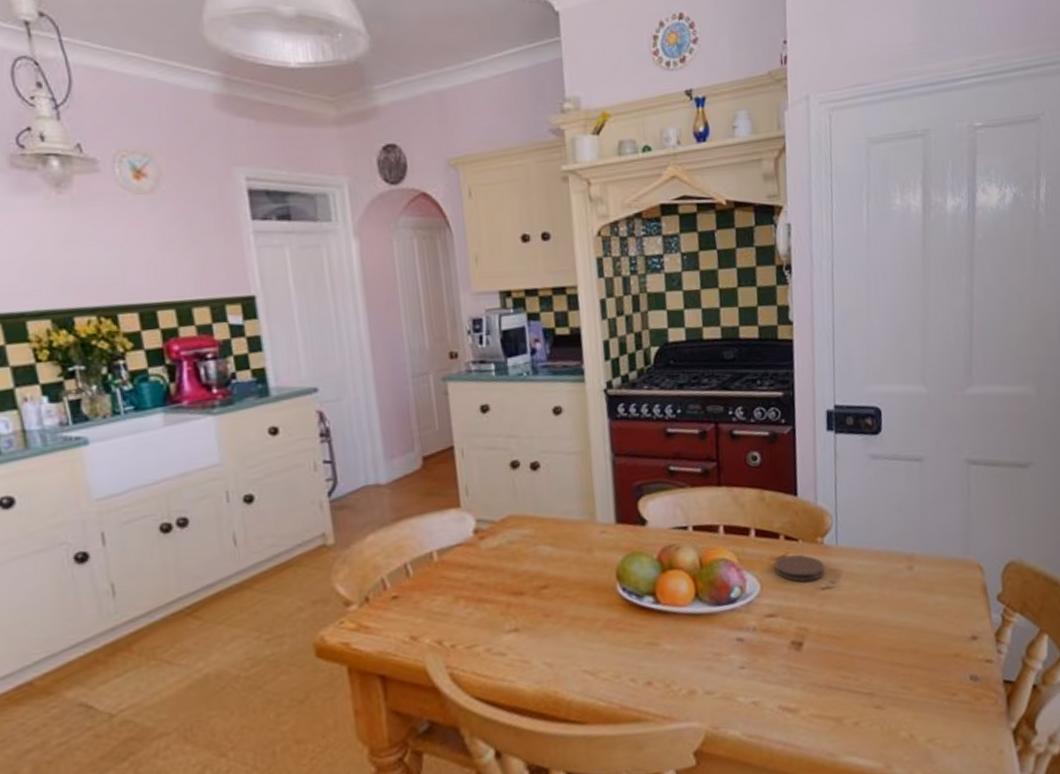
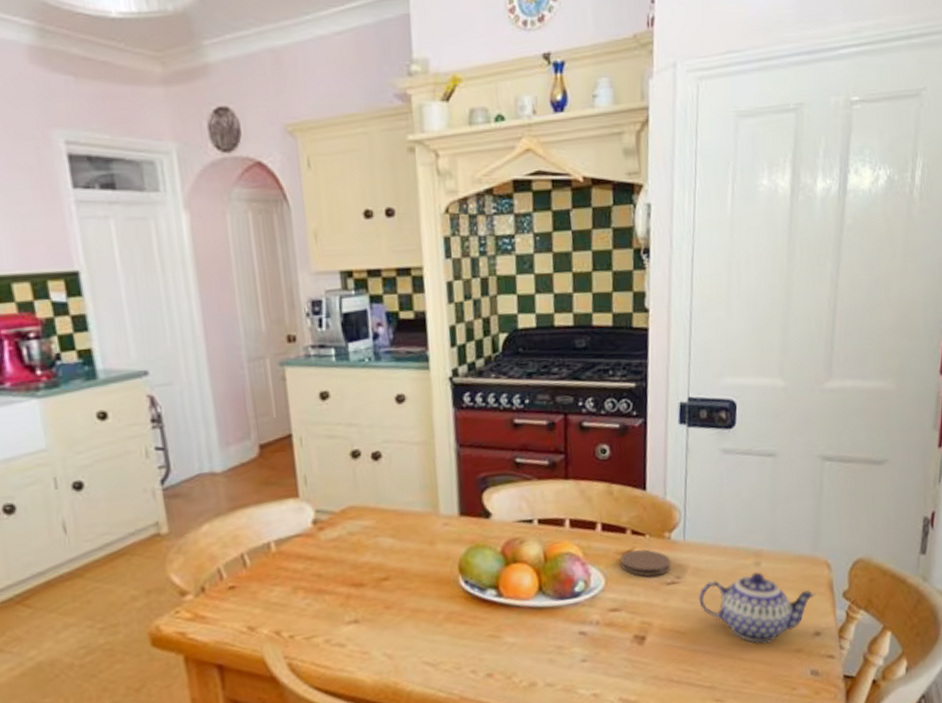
teapot: none [853,576,970,649] -> present [698,572,815,644]

